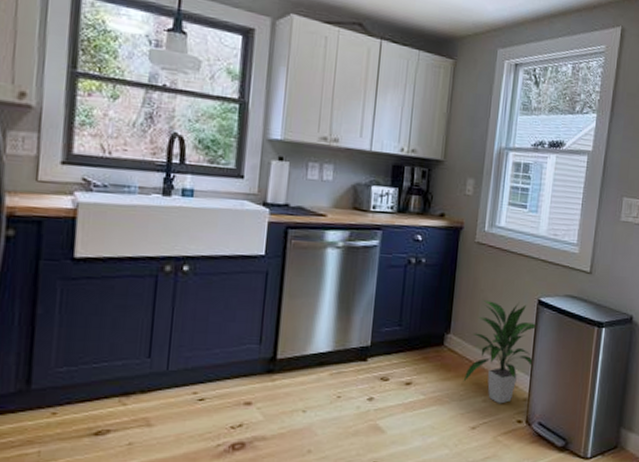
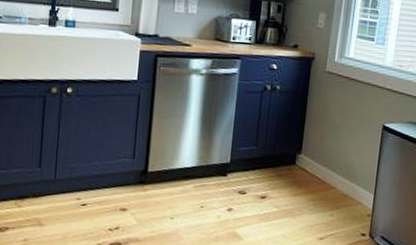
indoor plant: present [463,300,538,404] -> none [312,125,382,219]

